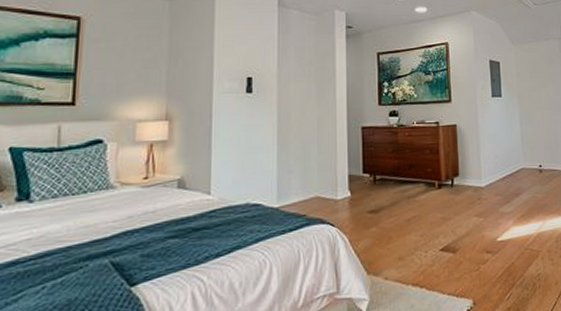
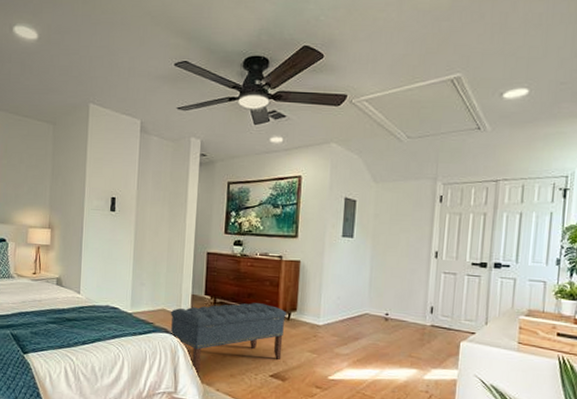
bench: none [326,173,450,269] -> present [171,303,286,377]

